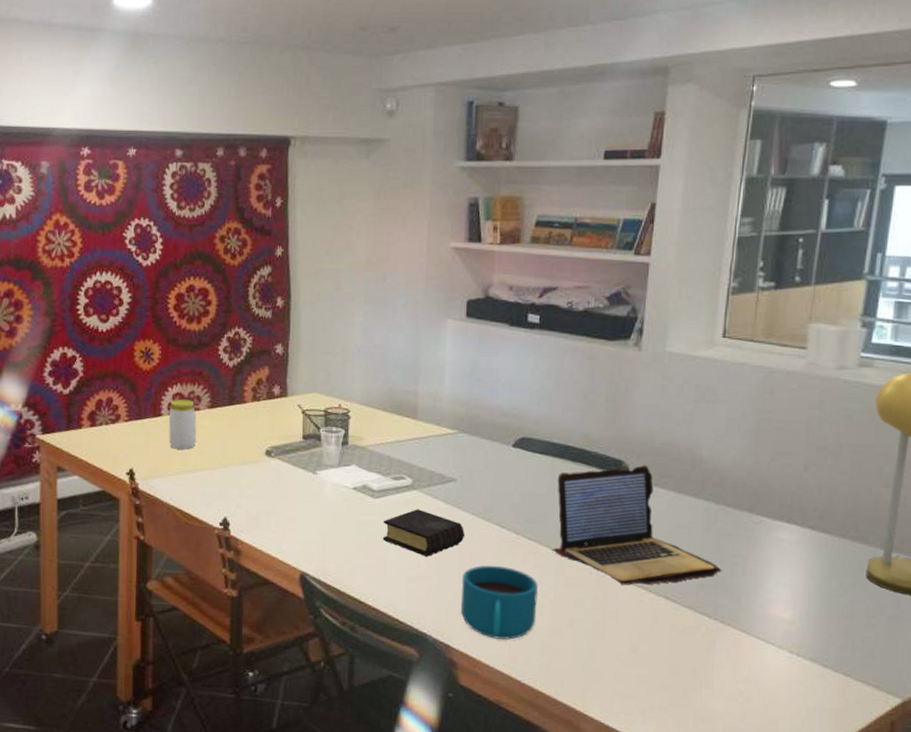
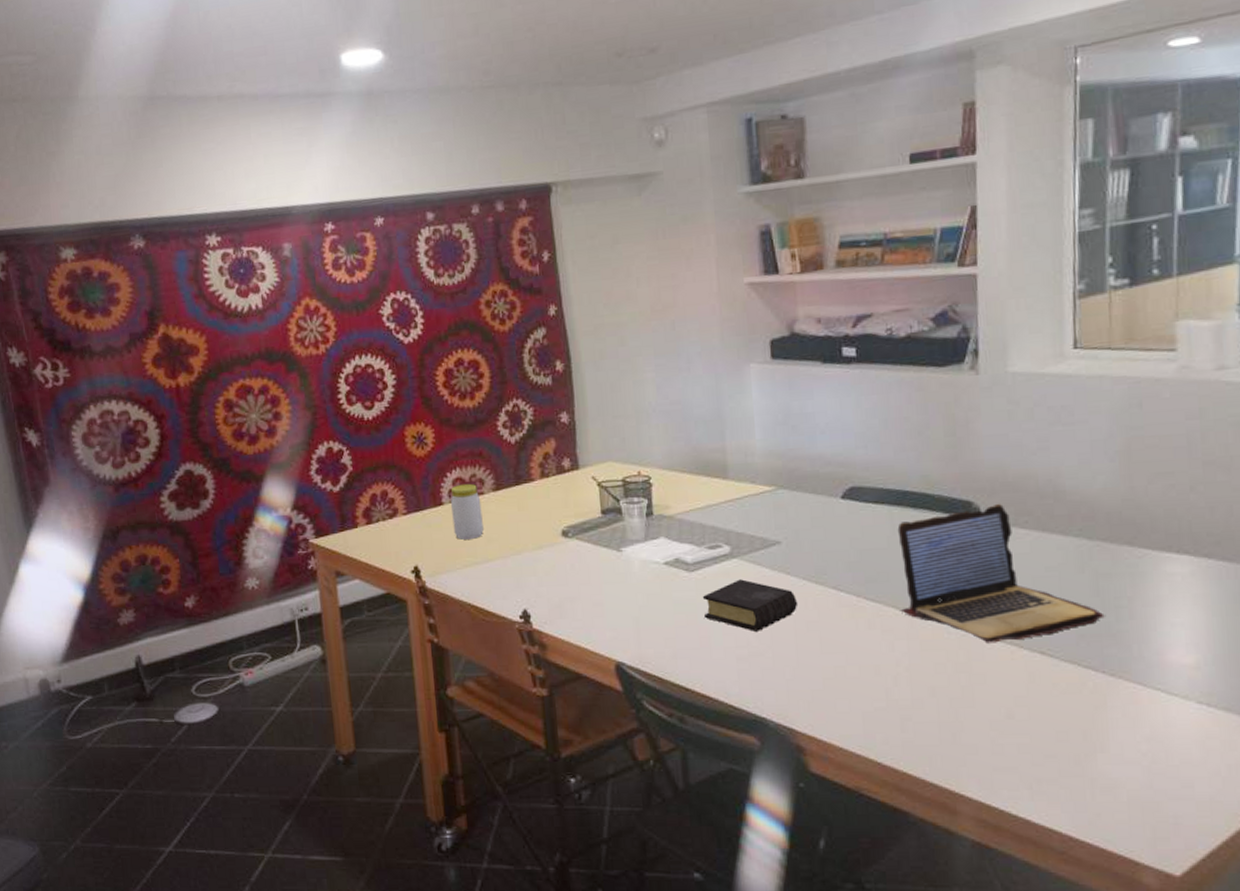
cup: present [461,565,539,640] -> none [799,634,891,717]

